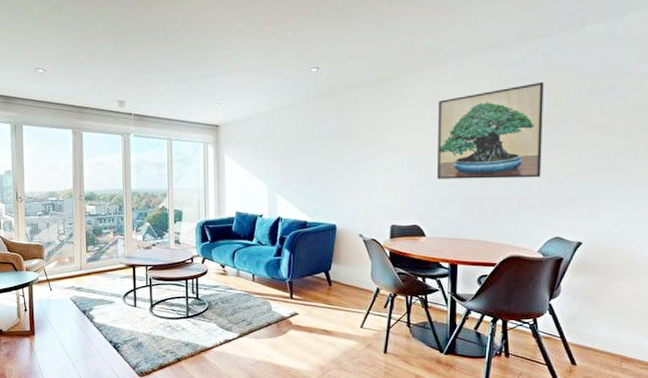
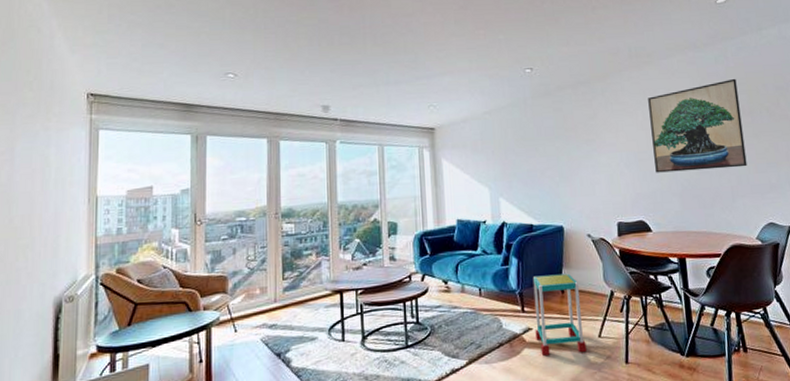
side table: none [301,268,348,340] -> present [532,273,587,356]

